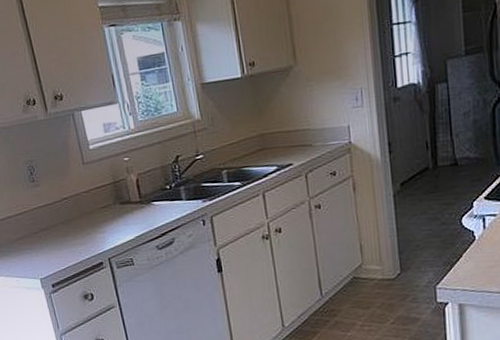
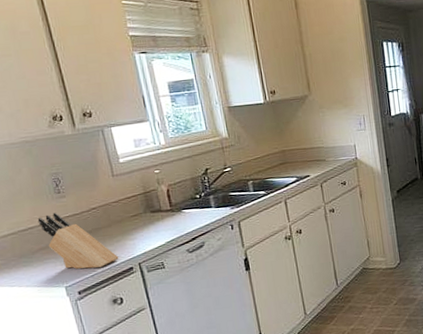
knife block: none [15,202,90,262] -> present [37,212,119,269]

